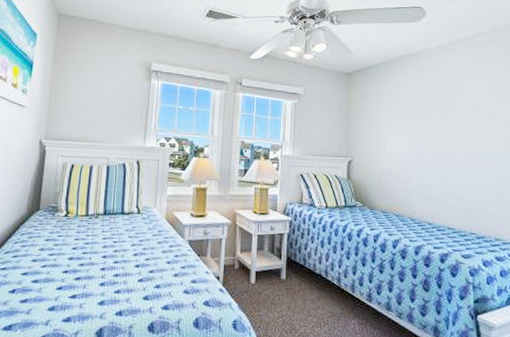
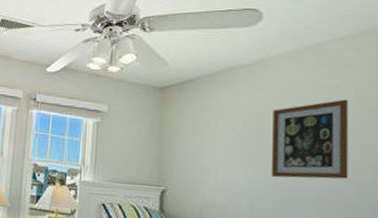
wall art: none [433,82,489,147] -> present [271,99,349,179]

